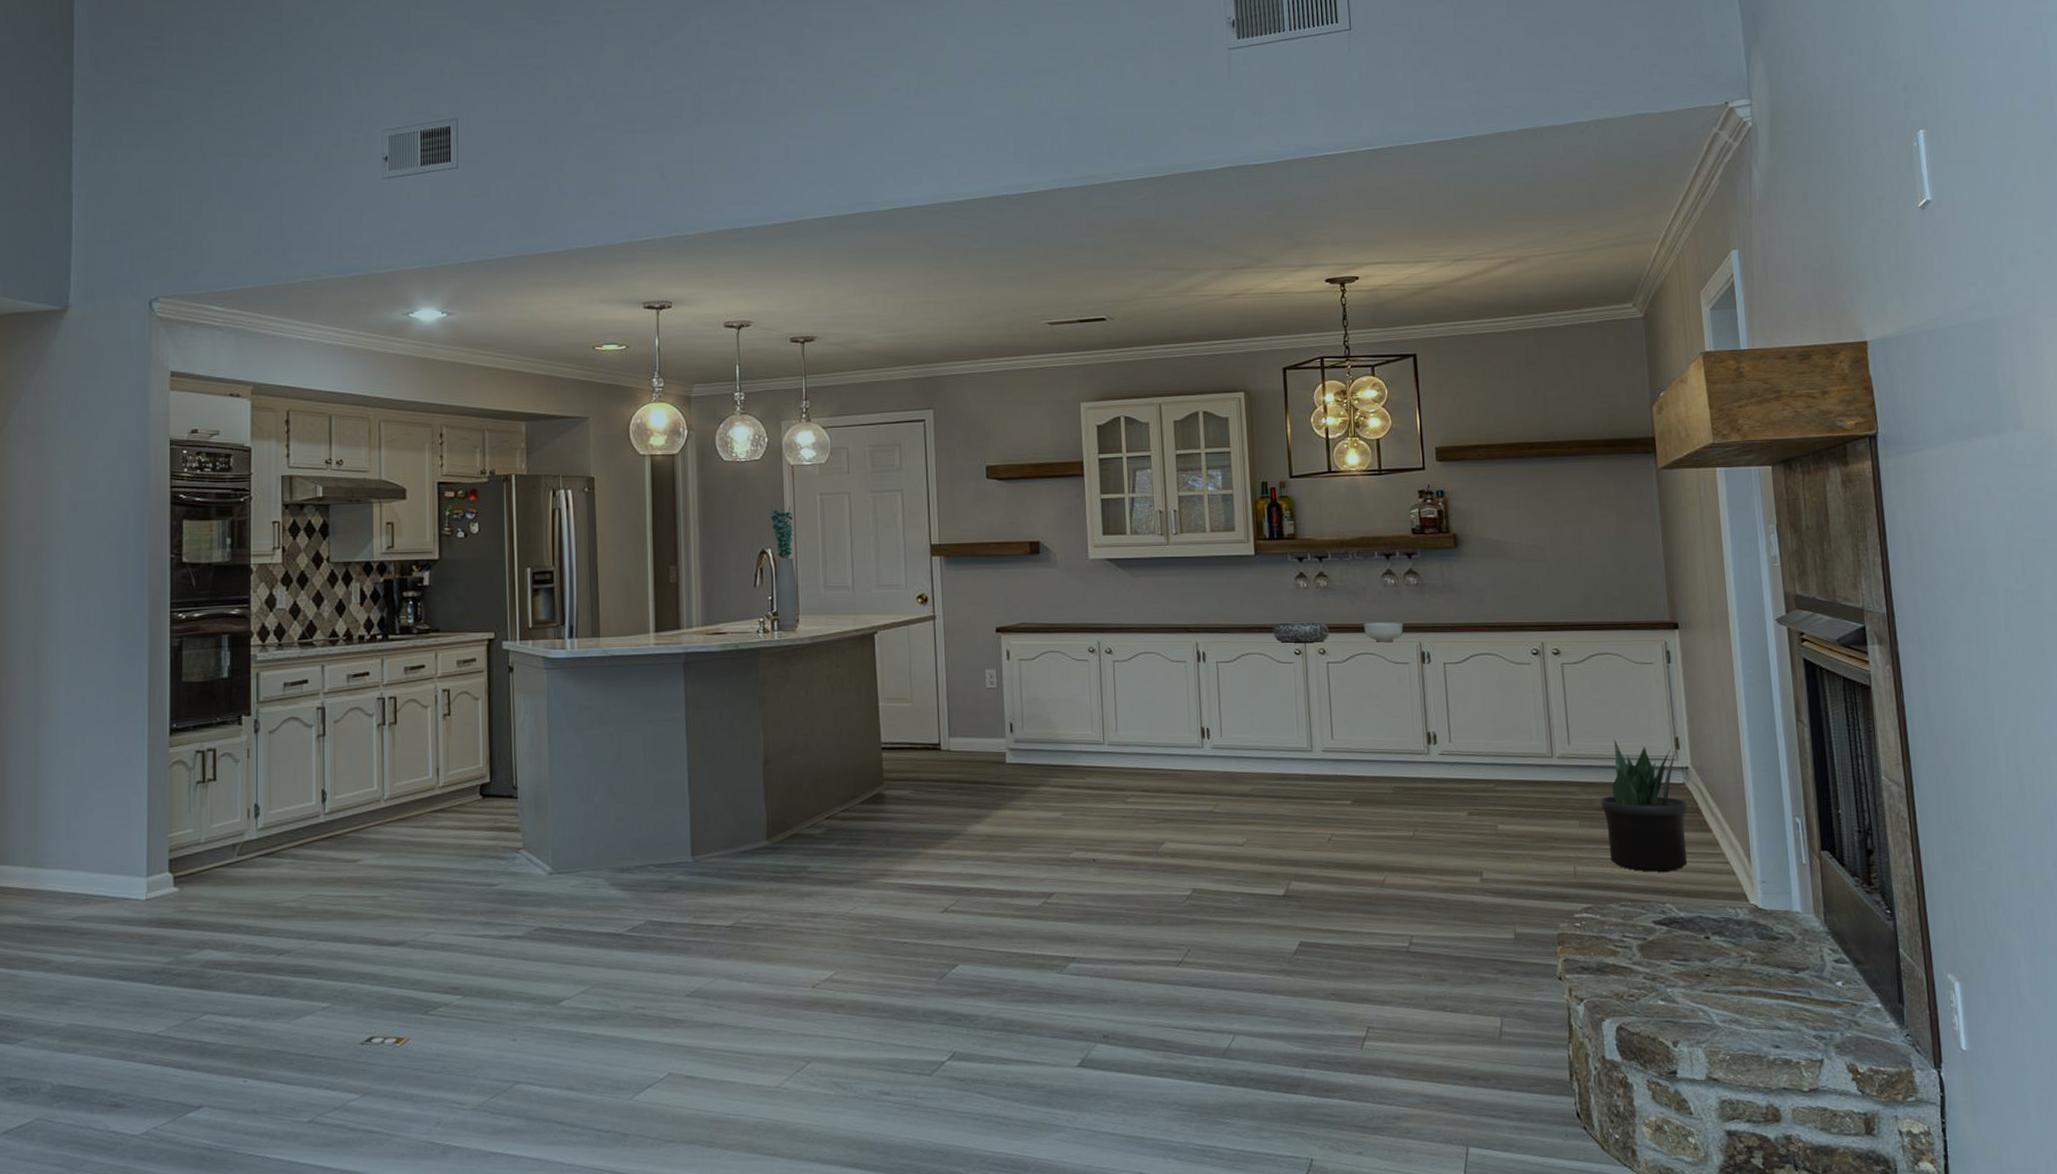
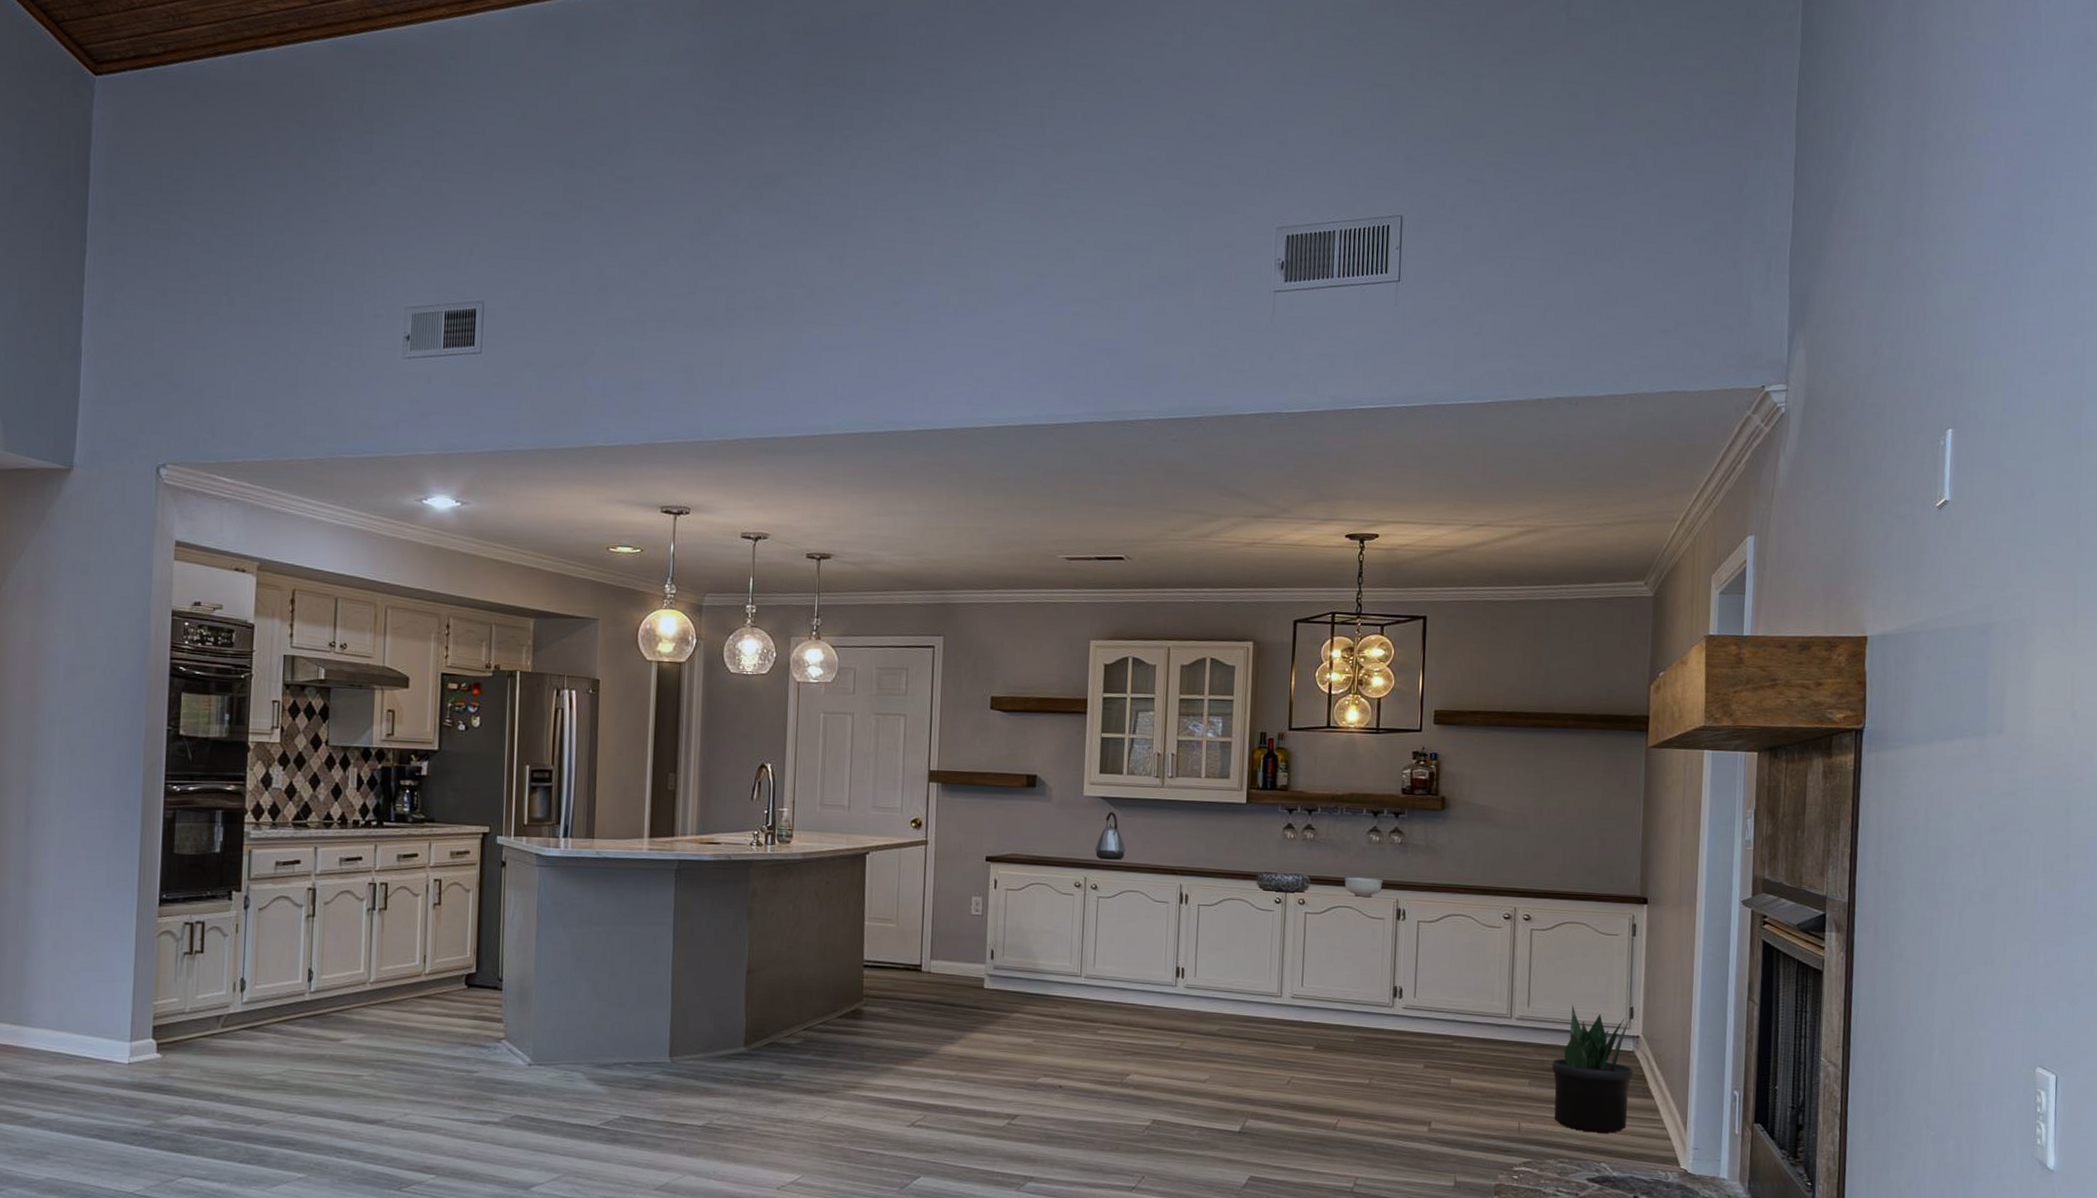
vase: present [770,506,798,633] -> none [771,721,795,847]
kettle: none [1105,573,1137,622] -> present [1095,812,1126,860]

